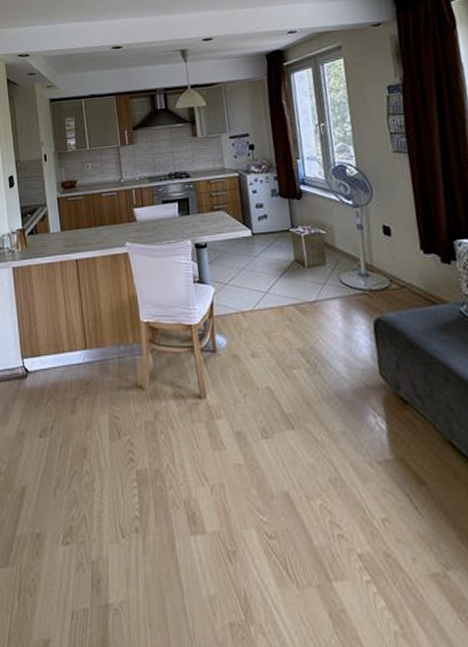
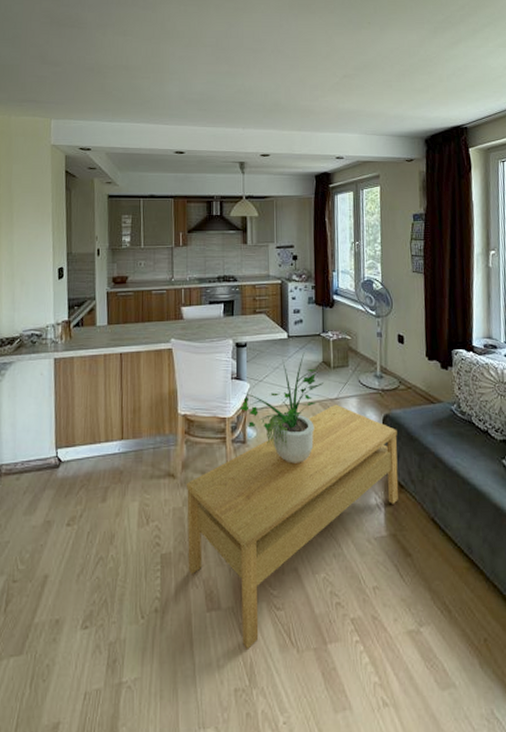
coffee table: none [156,307,403,580] -> present [187,404,399,649]
potted plant: none [205,251,298,375] -> present [239,352,323,464]

